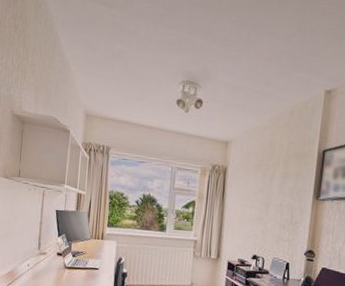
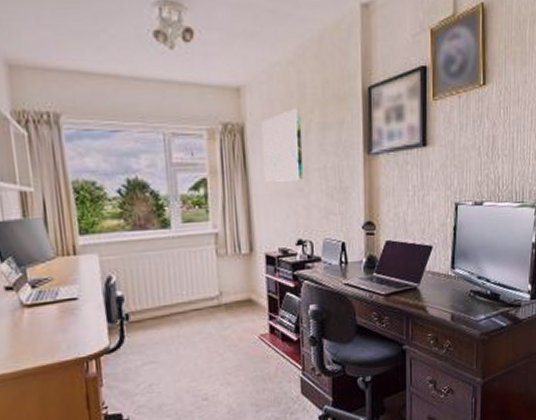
wall art: none [236,160,270,212] -> present [262,108,304,182]

